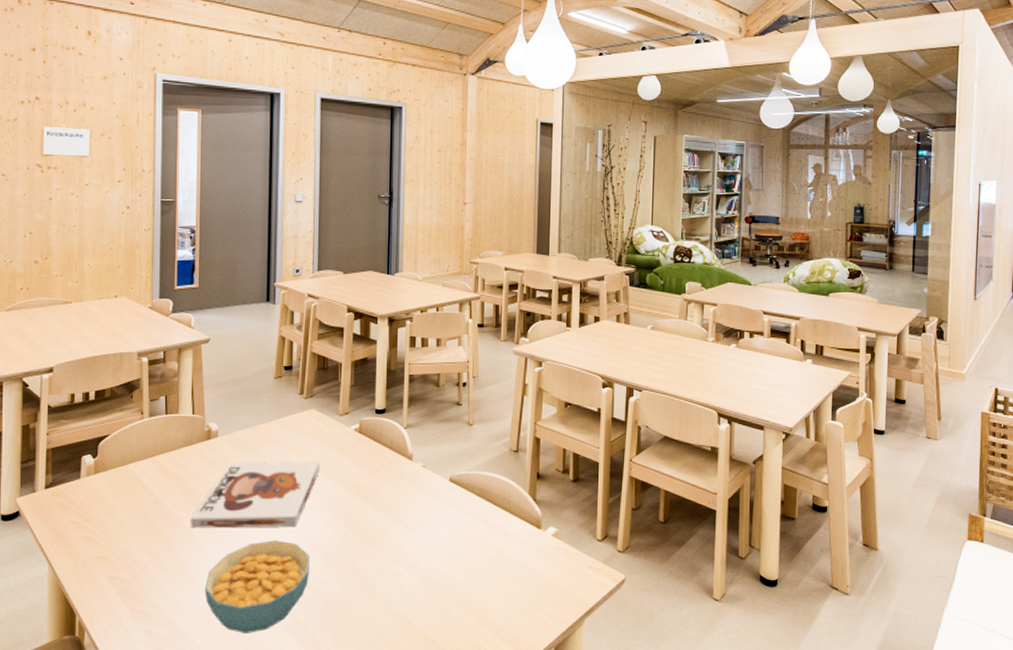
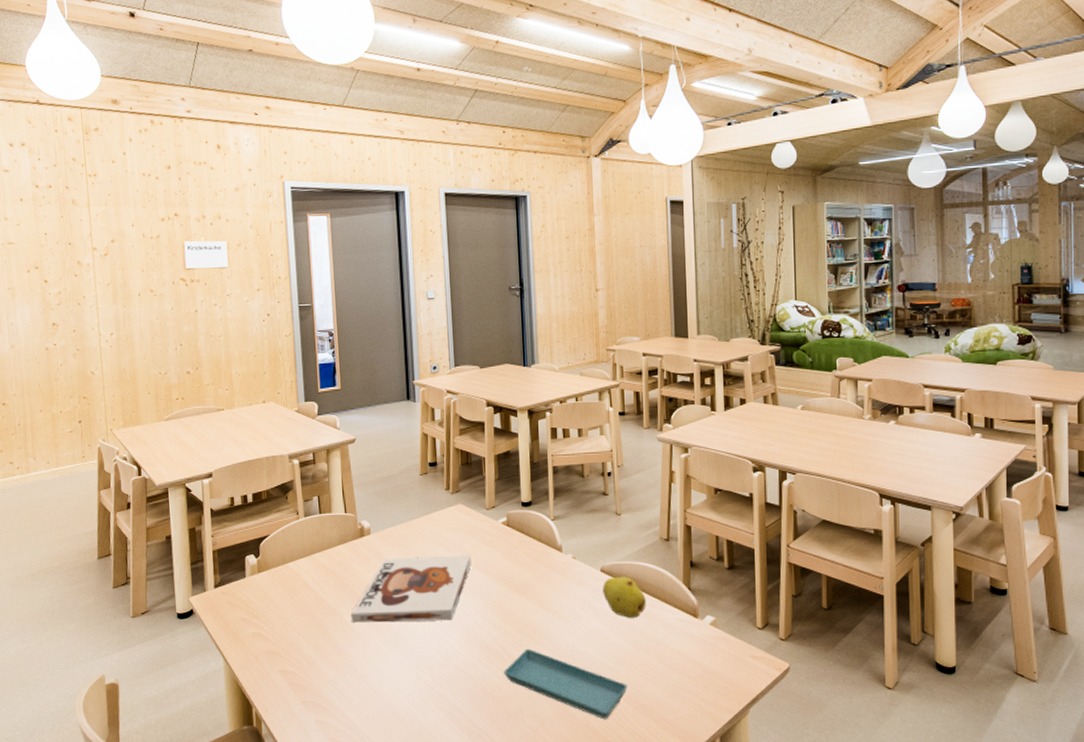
cereal bowl: present [204,540,309,634] -> none [369,633,469,725]
saucer: none [345,557,468,630] -> present [504,648,628,720]
fruit: none [450,486,492,529] -> present [603,576,646,619]

